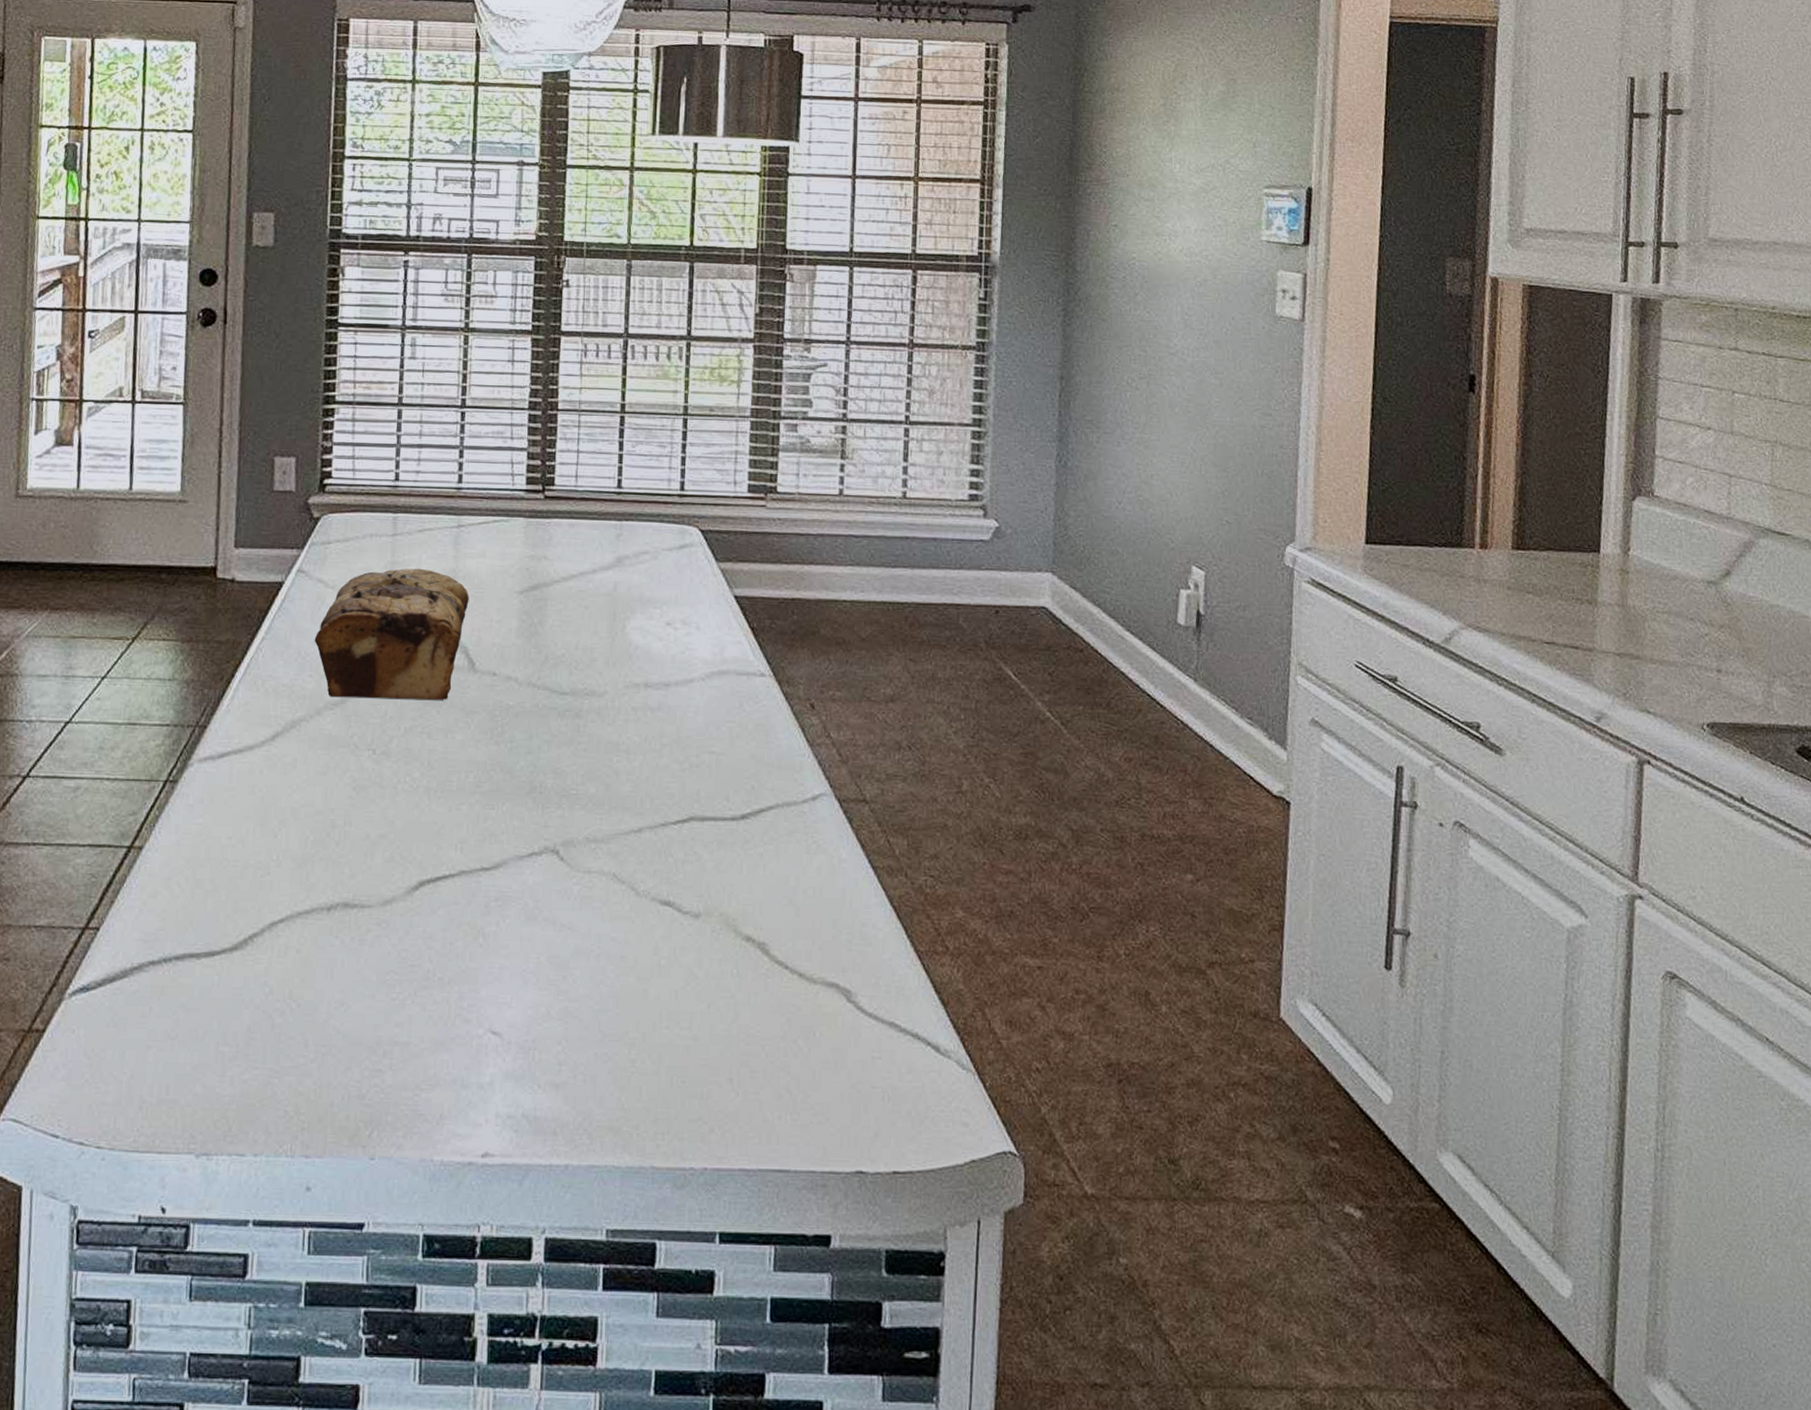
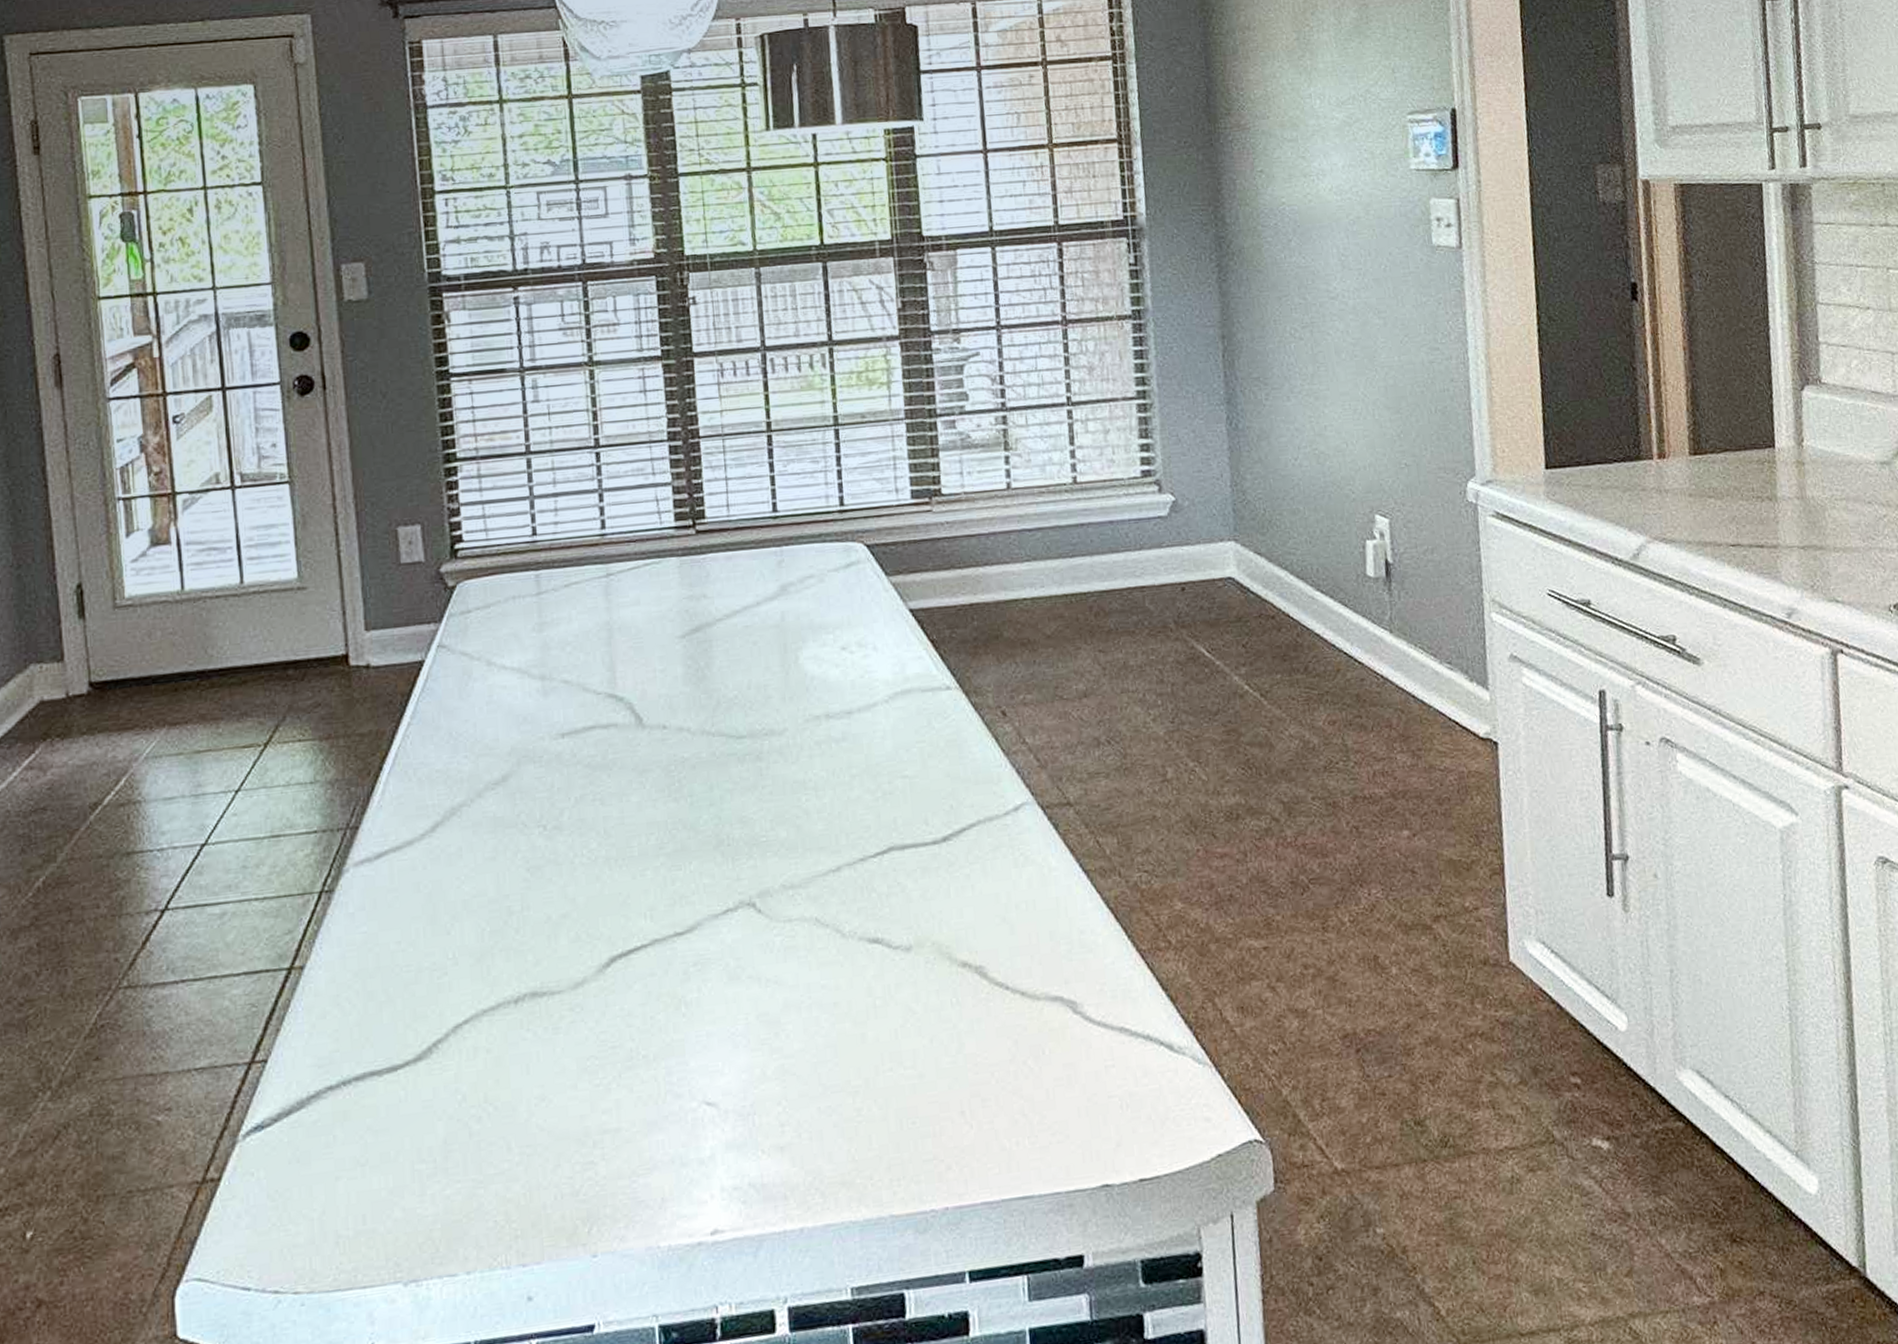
bread loaf: present [314,568,469,700] -> none [465,625,628,777]

